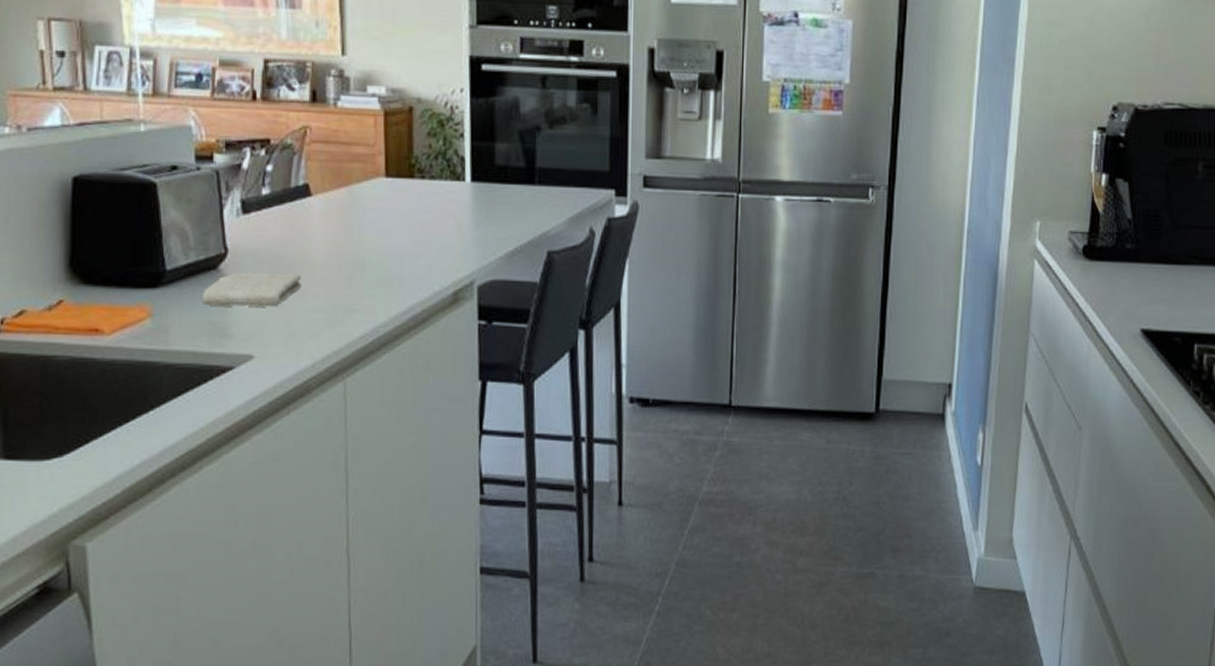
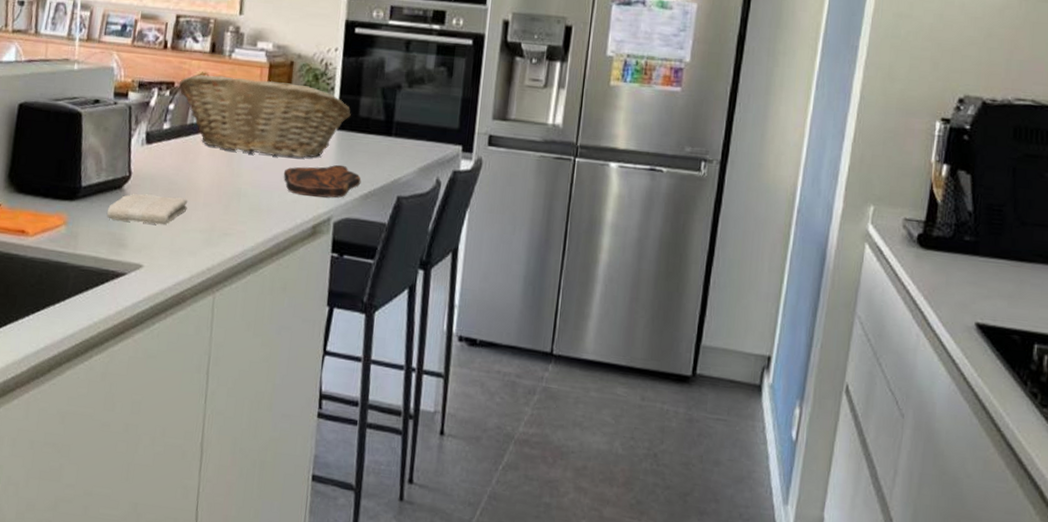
fruit basket: none [275,128,486,217] -> present [178,74,351,158]
cutting board: none [413,221,505,260] -> present [283,164,361,198]

